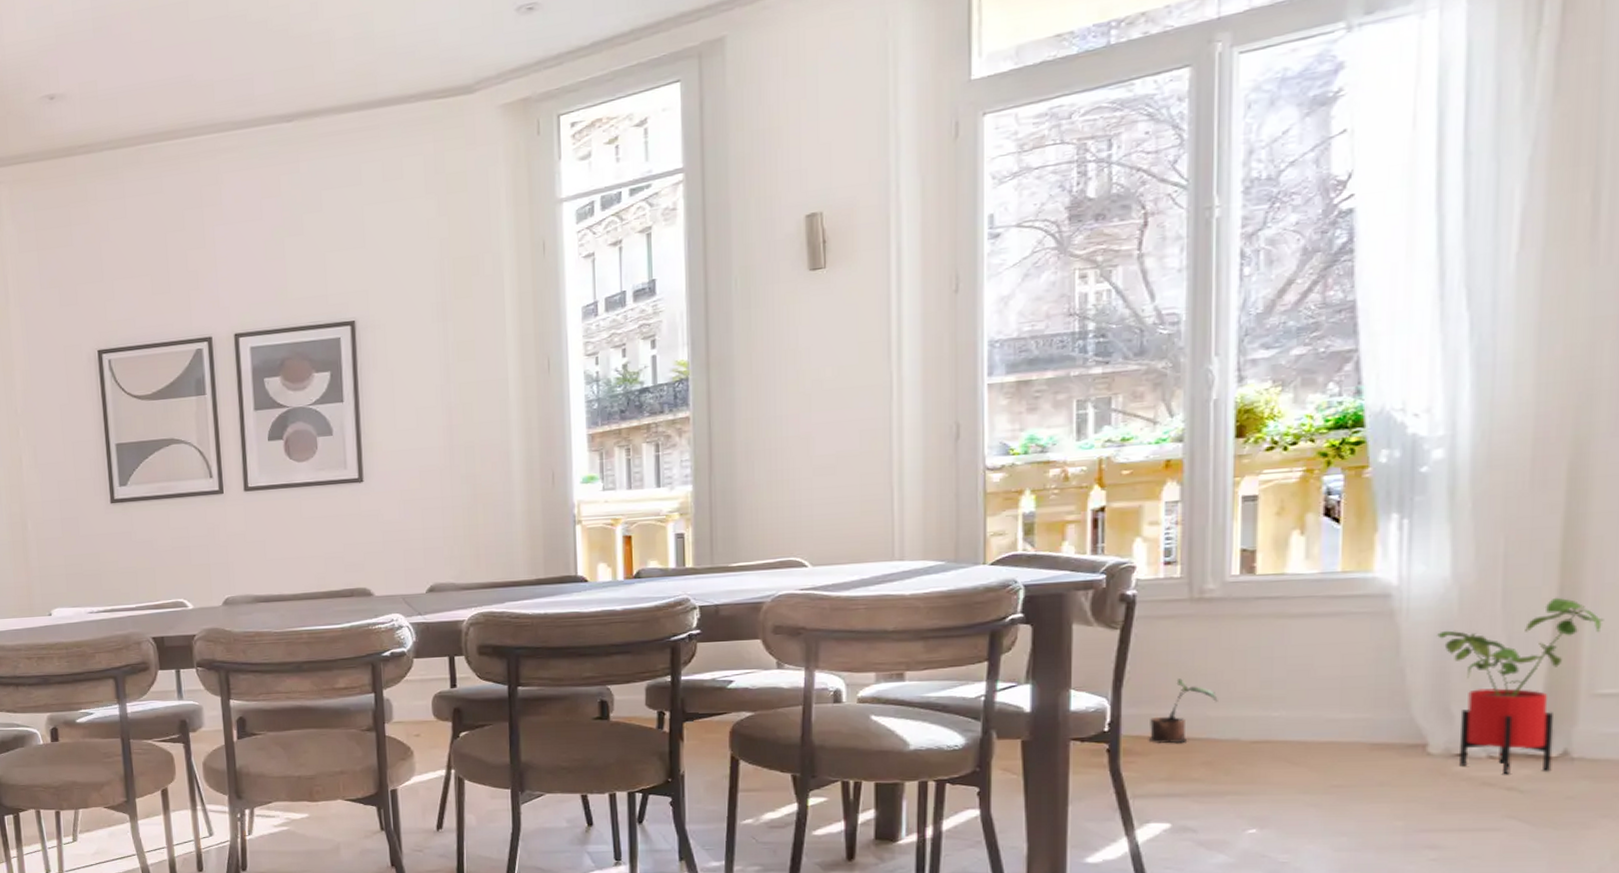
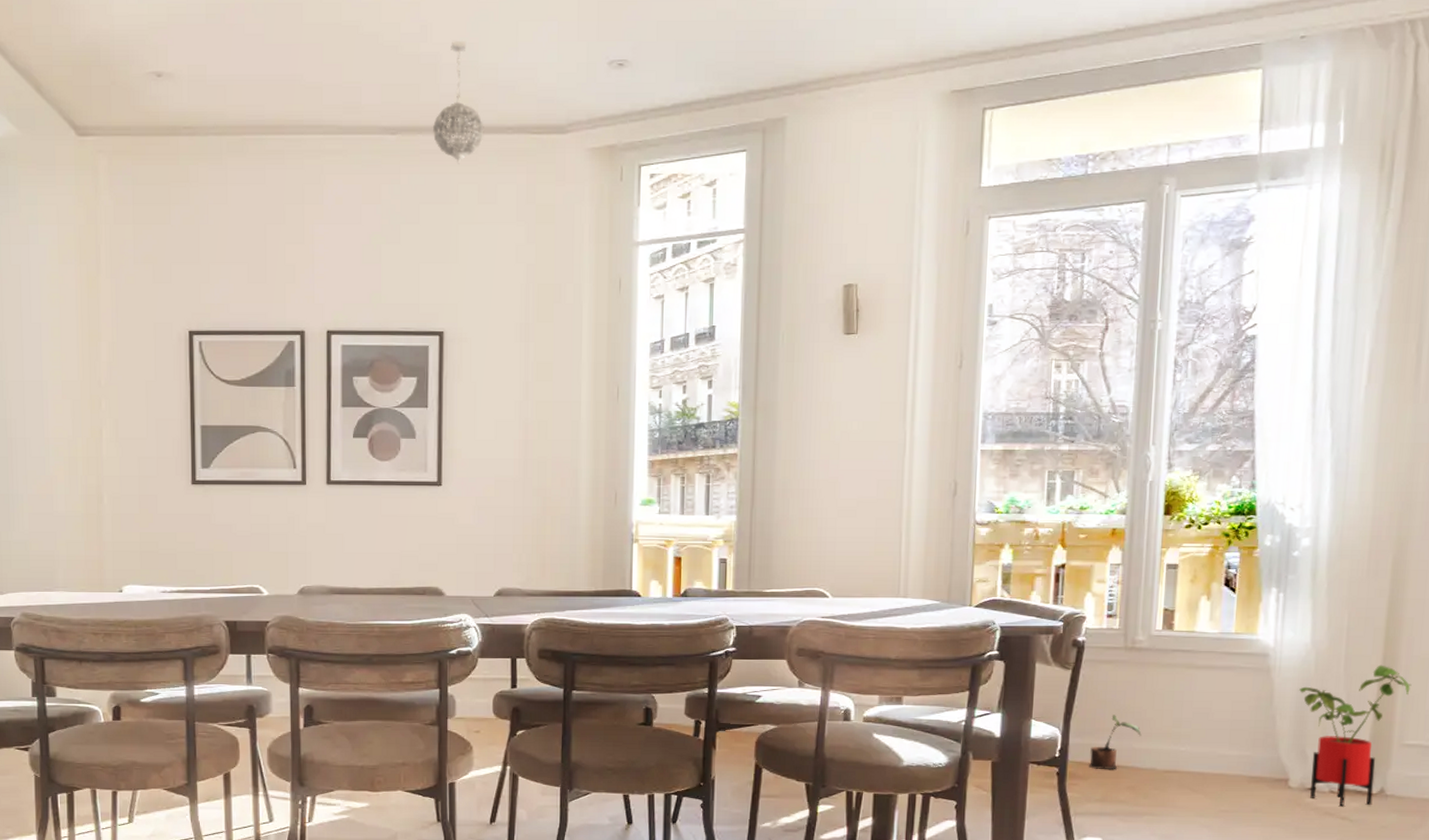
pendant light: none [329,12,385,143] -> present [432,40,484,164]

